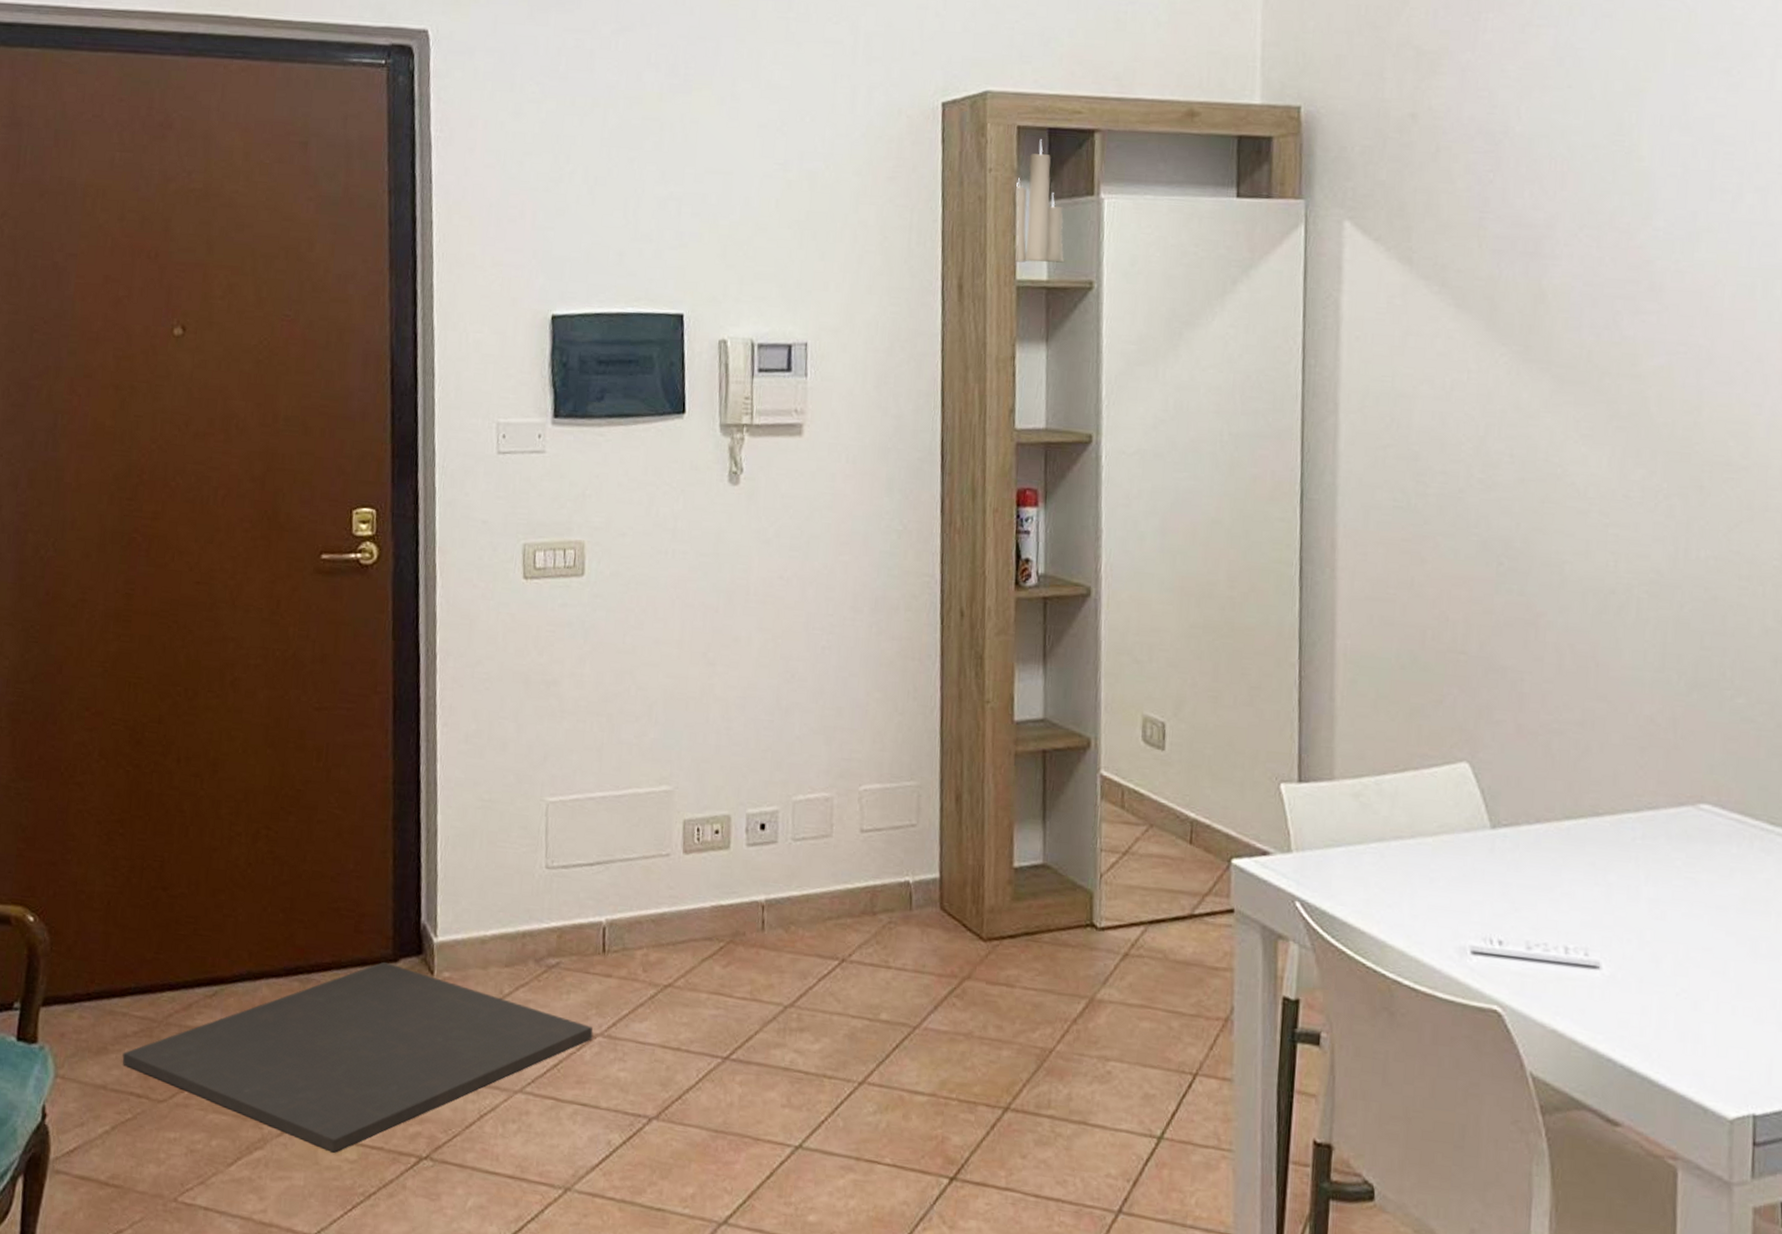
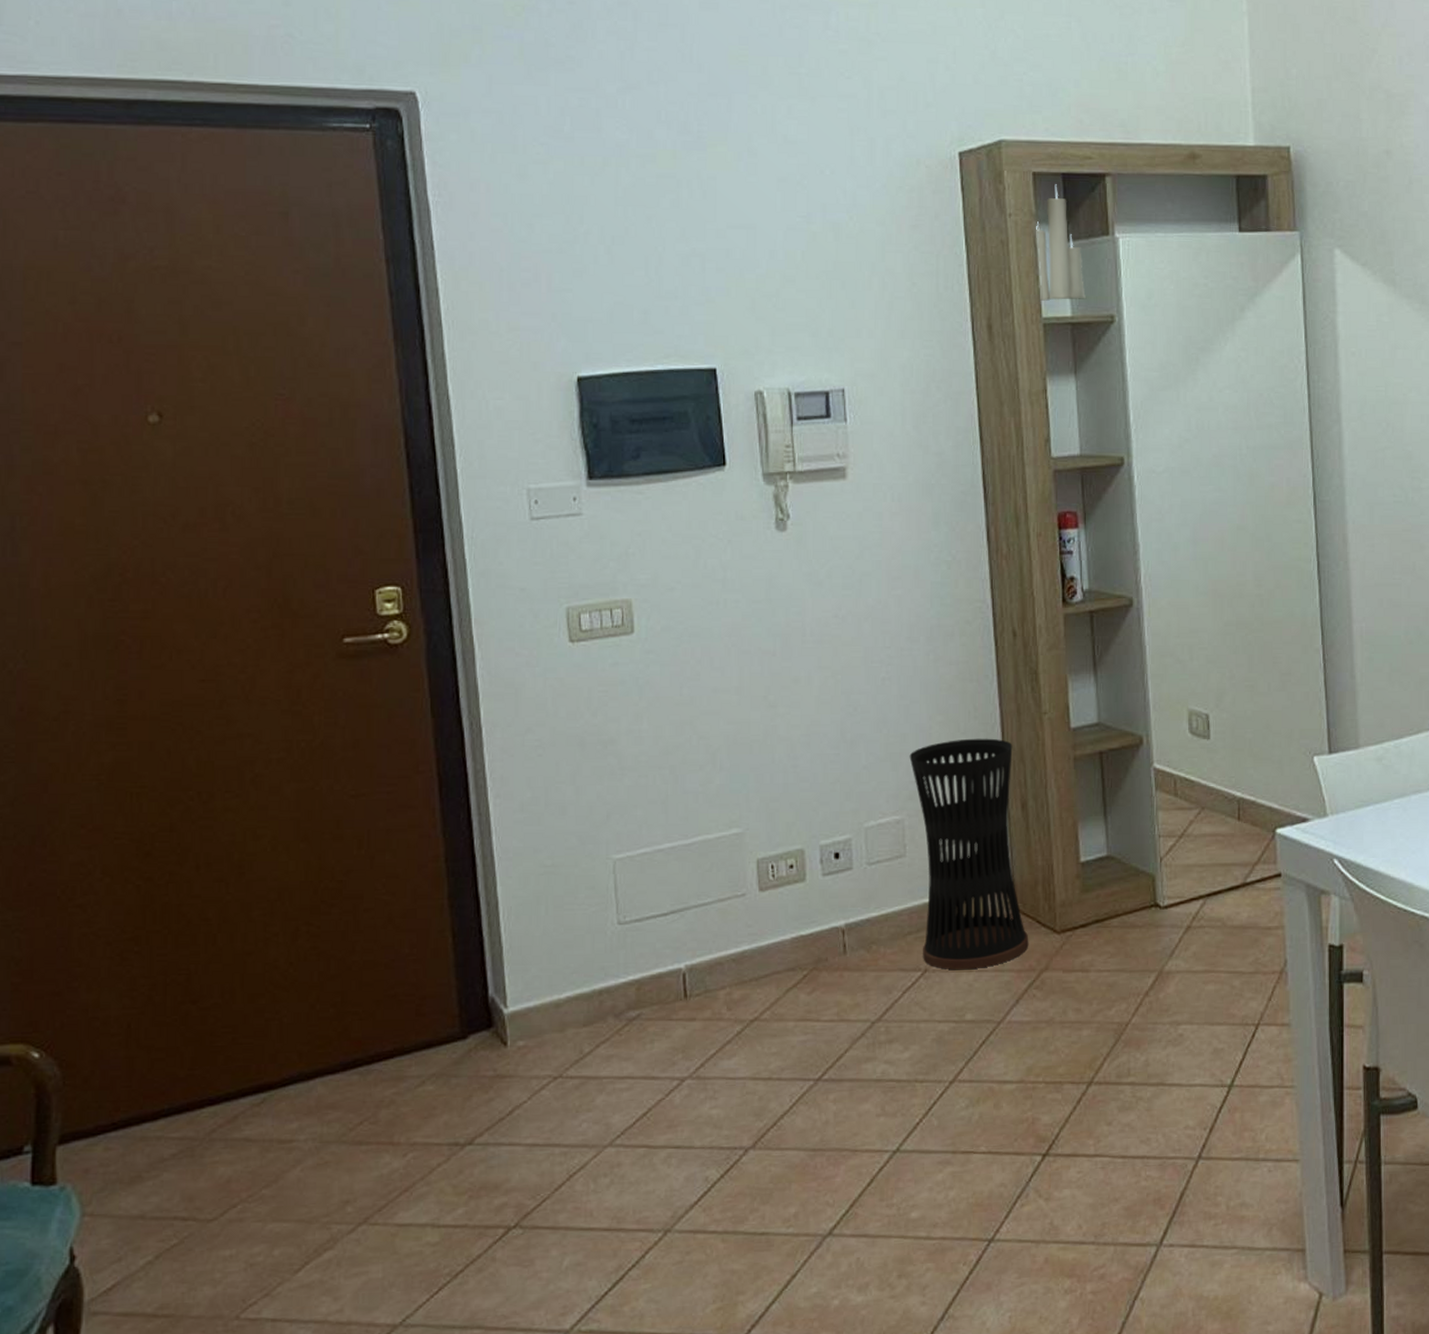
doormat: present [122,961,593,1153] -> none [161,1040,681,1239]
umbrella stand: none [841,720,953,967] -> present [909,738,1029,970]

